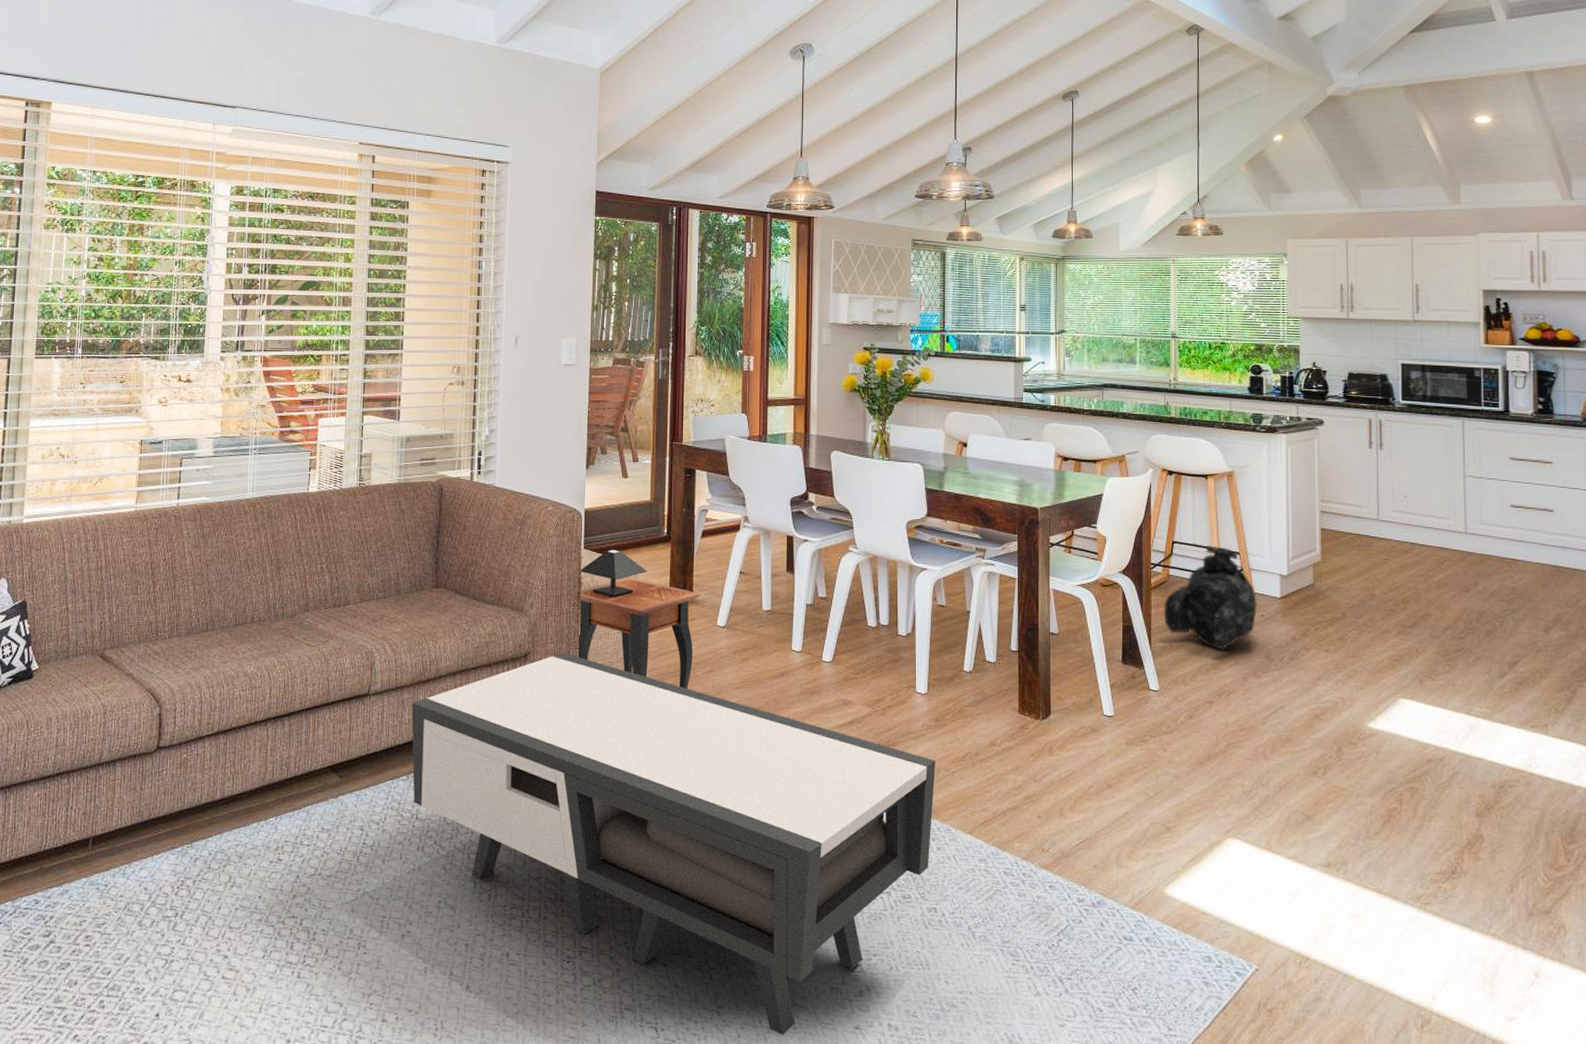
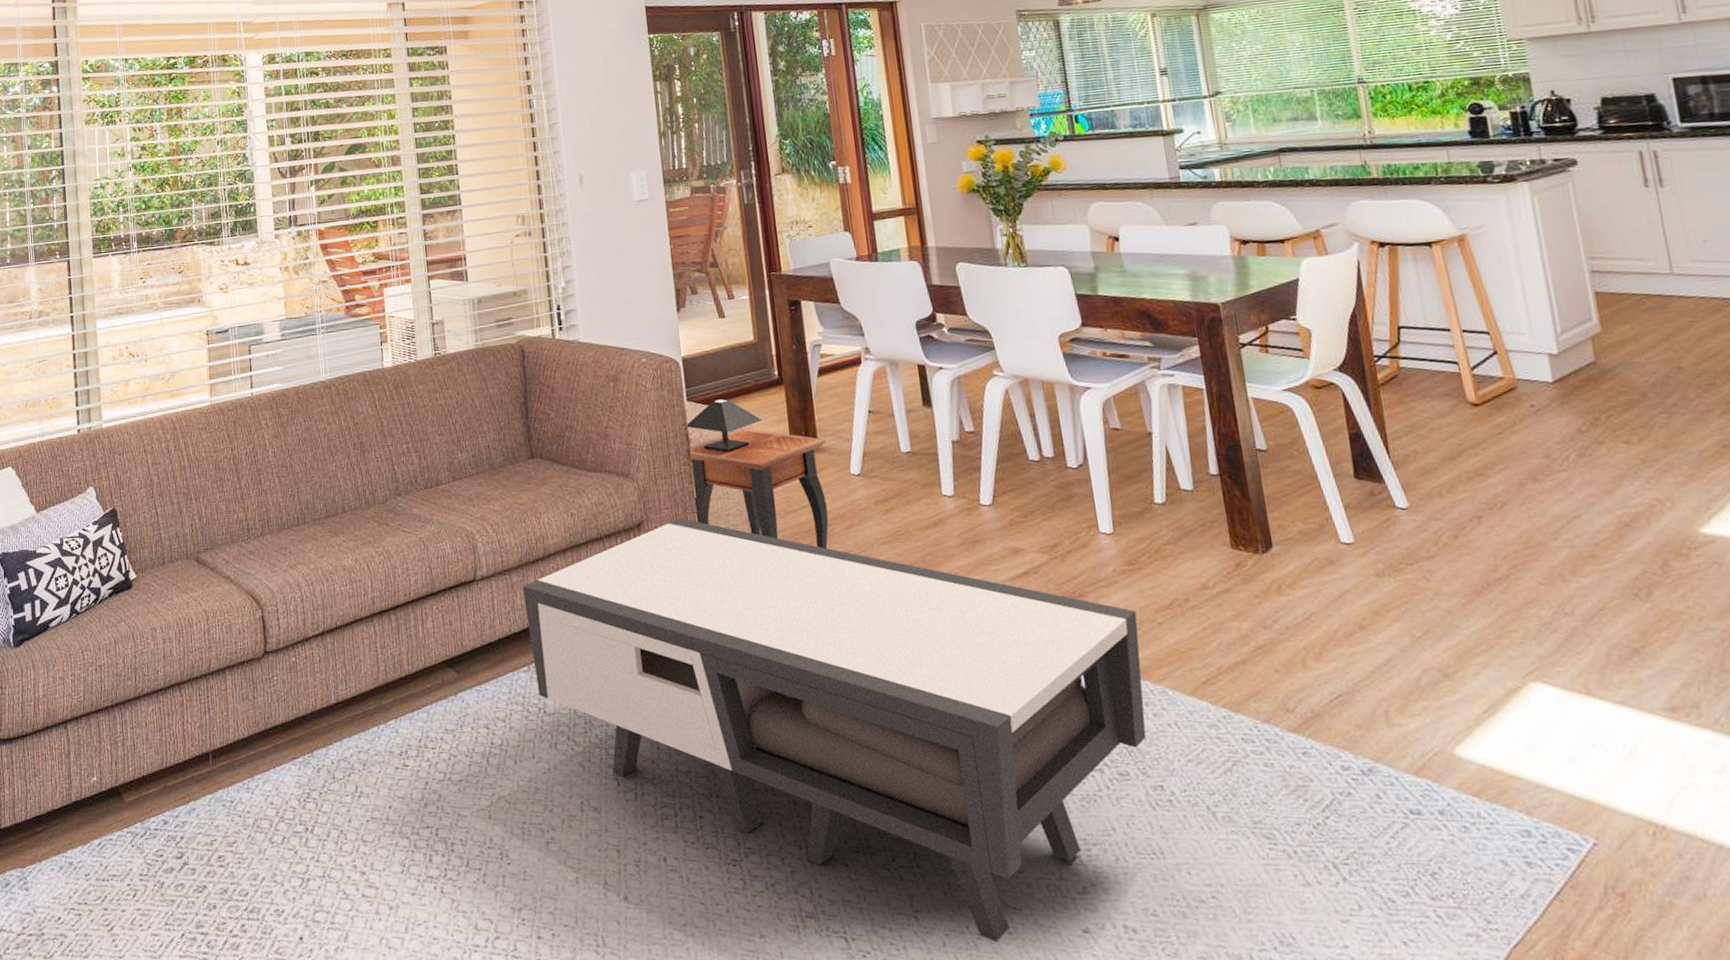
body armor: present [1163,545,1258,650] -> none [1399,326,1524,453]

